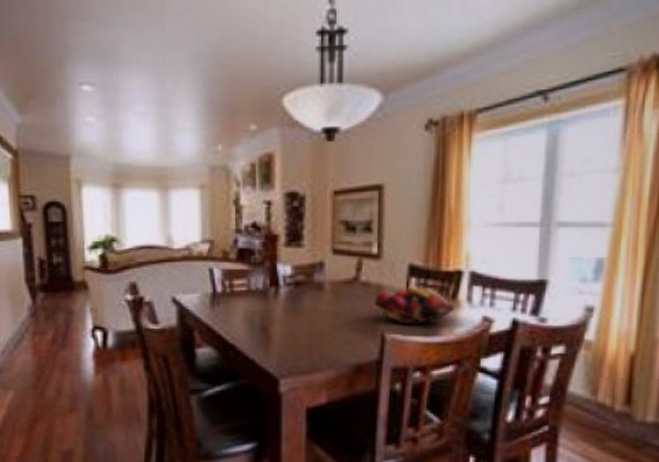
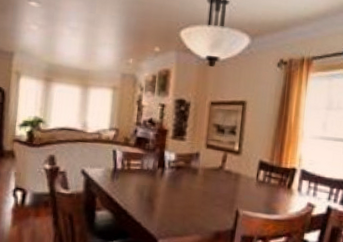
fruit basket: present [372,285,456,325] -> none [231,176,290,205]

